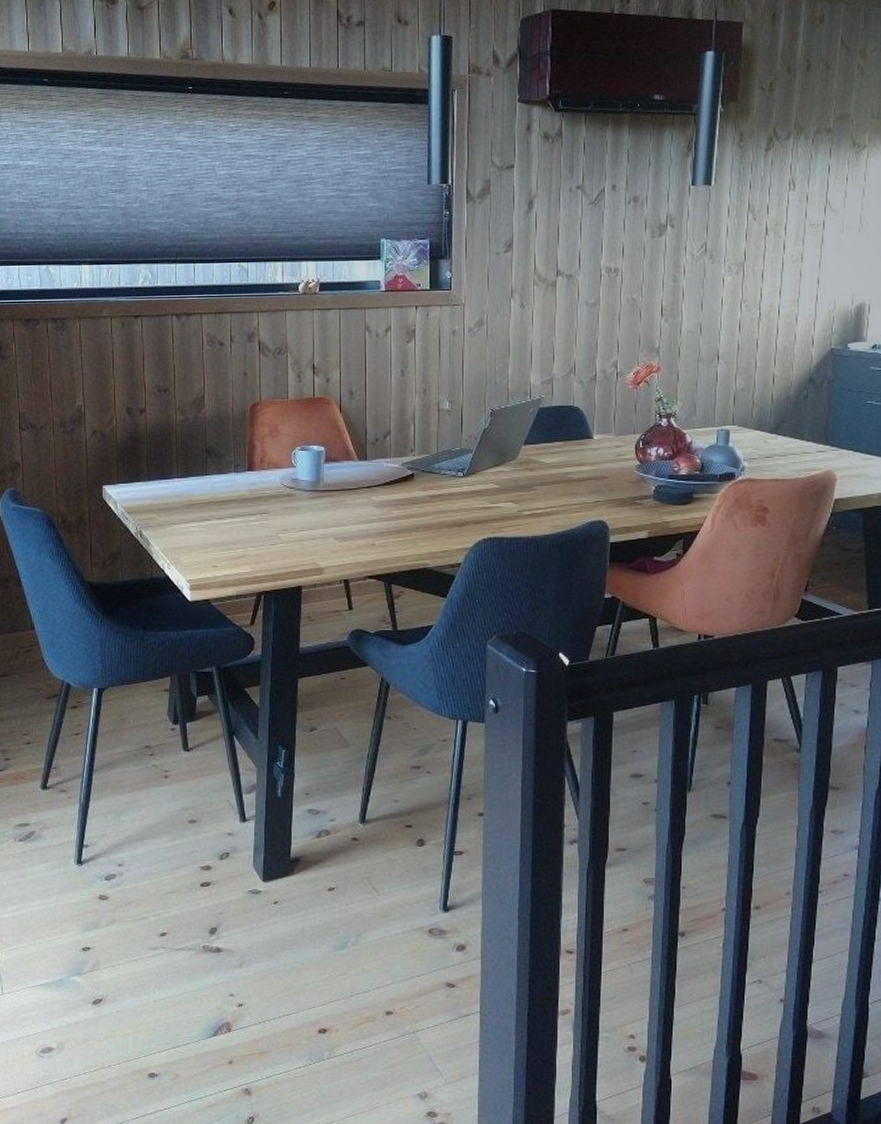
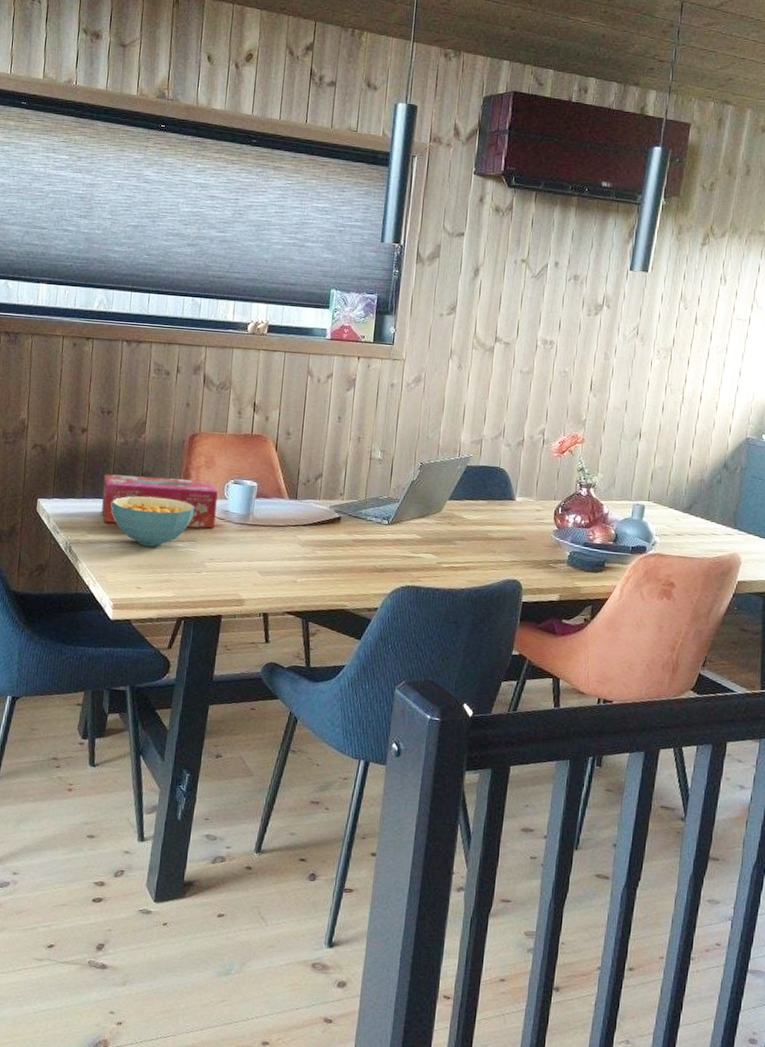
tissue box: none [167,450,285,503] -> present [101,474,218,529]
cereal bowl: none [177,472,263,523] -> present [111,496,194,547]

